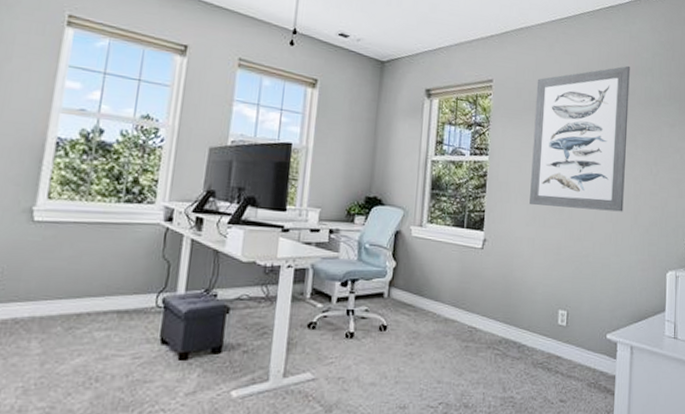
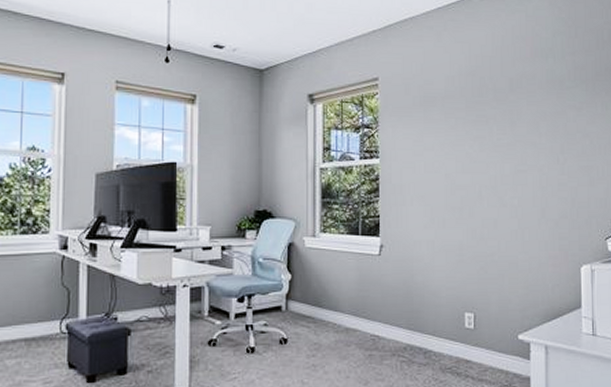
wall art: present [530,65,630,212] -> none [426,48,529,206]

